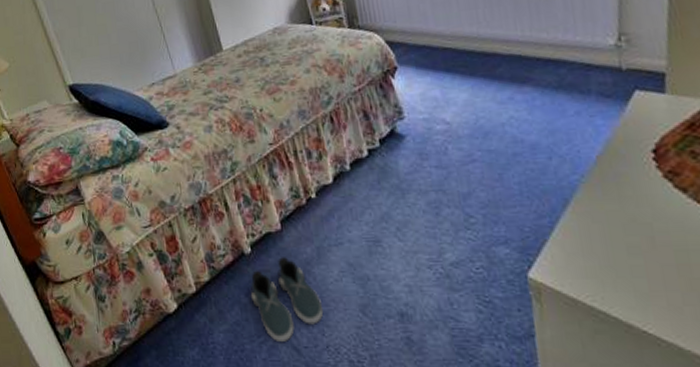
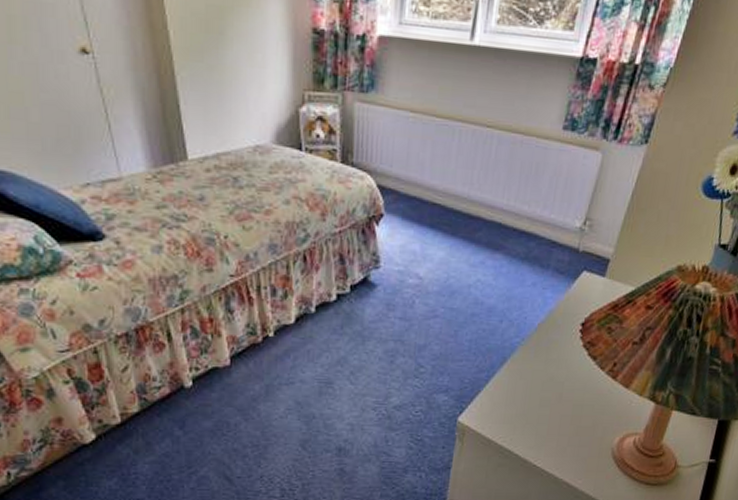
shoe: present [250,257,324,342] -> none [185,392,263,472]

